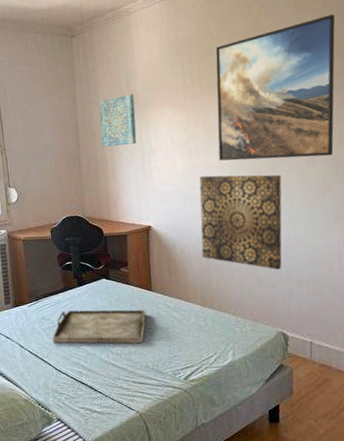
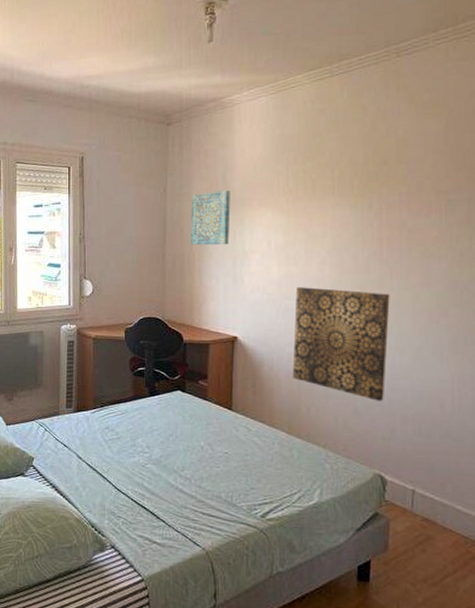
serving tray: present [52,309,147,344] -> none [115,422,224,470]
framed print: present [215,14,335,161] -> none [320,123,462,278]

